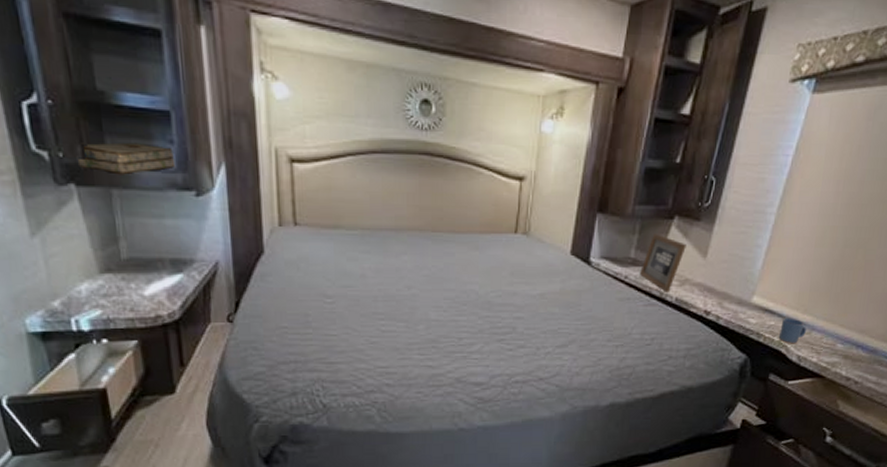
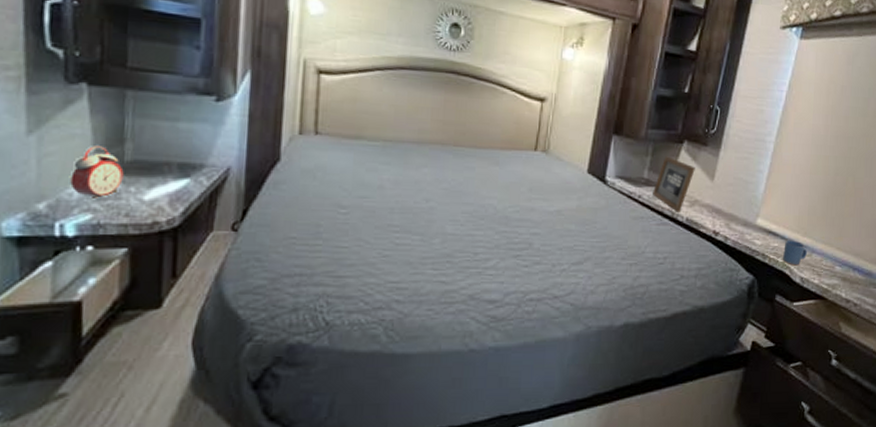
alarm clock: none [76,245,123,295] -> present [70,146,124,198]
decorative box: present [78,142,174,174] -> none [95,44,198,76]

